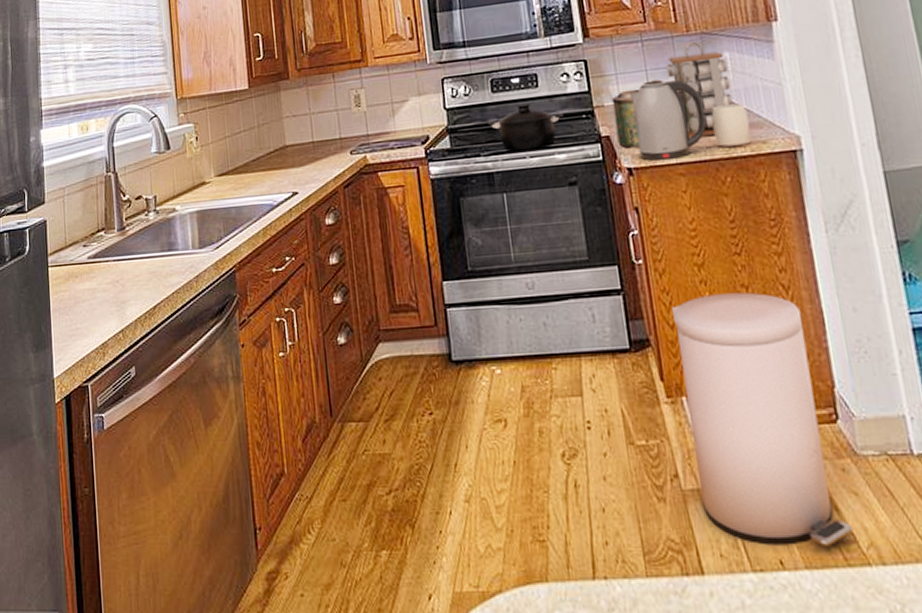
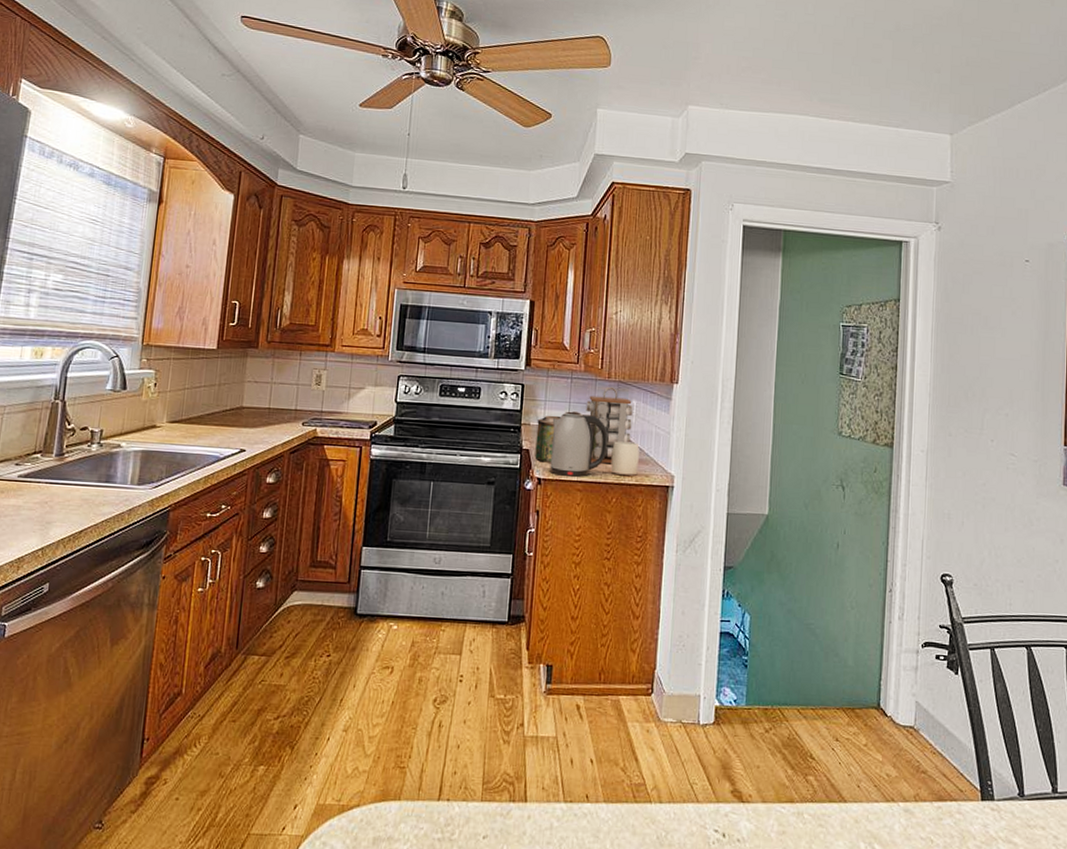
saucepan: present [489,102,564,153] -> none [431,409,496,451]
pedal bin: present [672,292,853,547] -> none [537,587,645,787]

